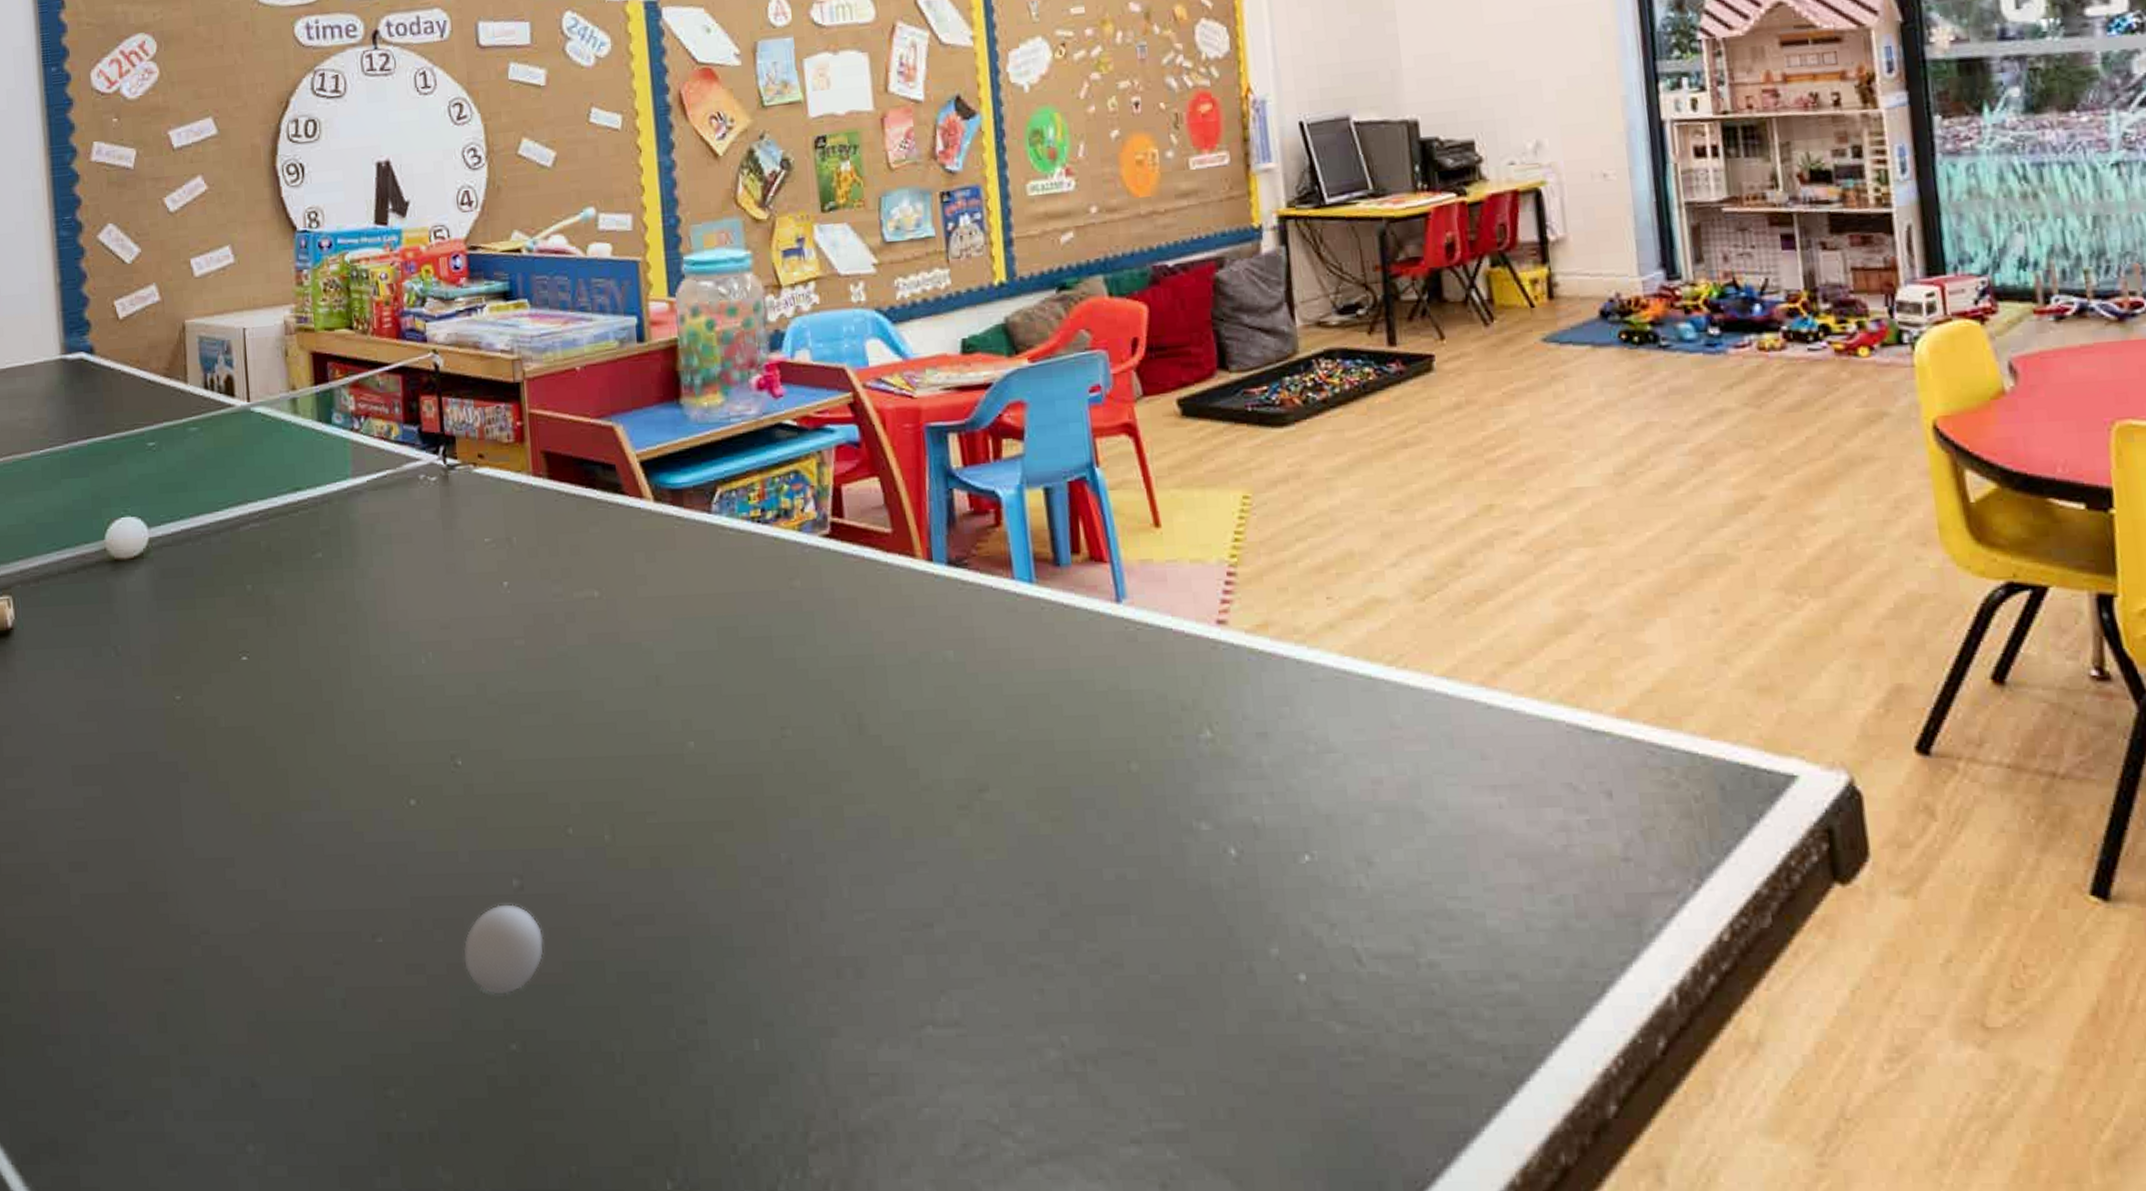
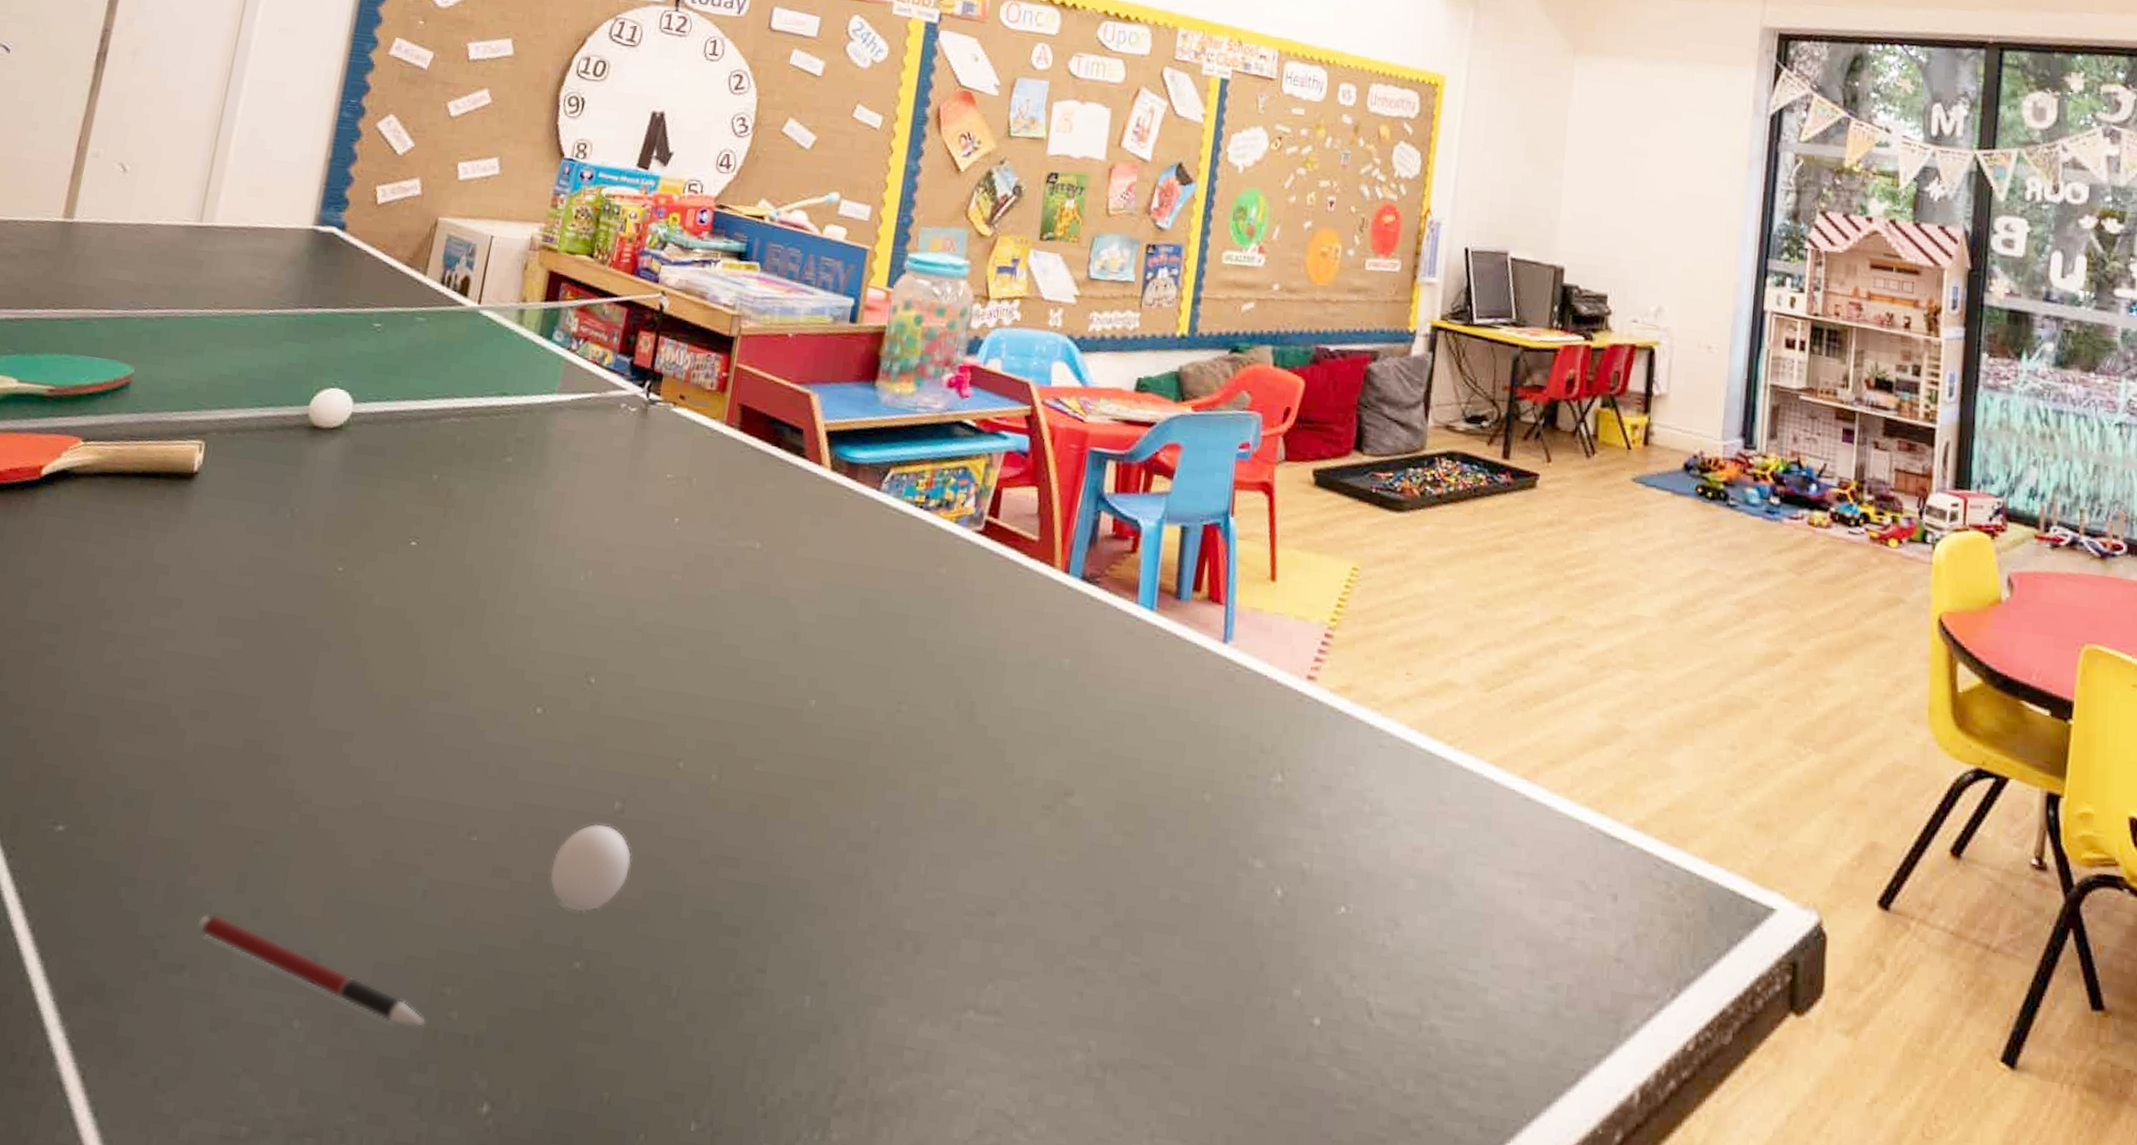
pen: none [129,1057,376,1133] -> present [197,914,425,1028]

